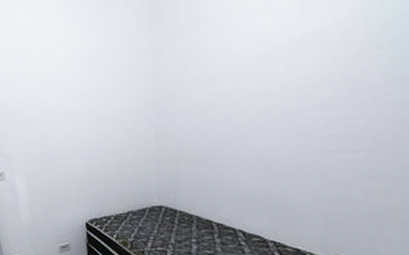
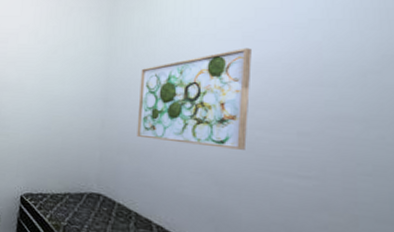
wall art: none [191,16,311,142] -> present [137,47,252,150]

